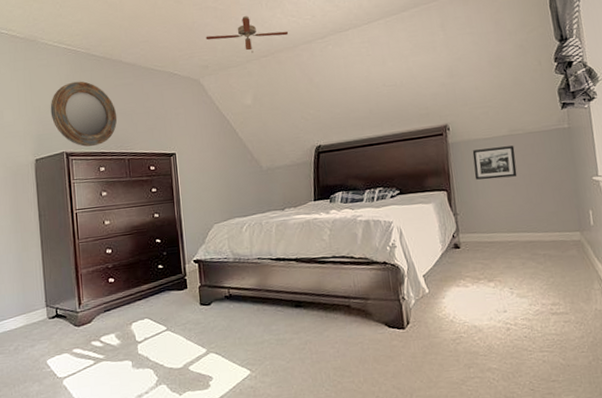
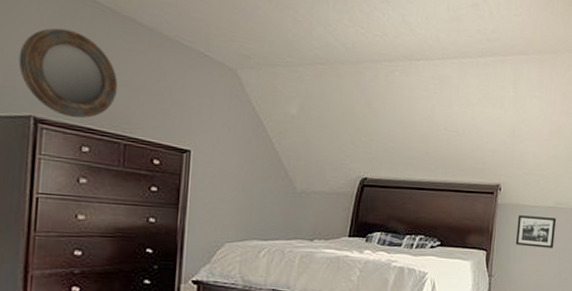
ceiling fan: present [205,16,289,54] -> none [253,11,354,57]

